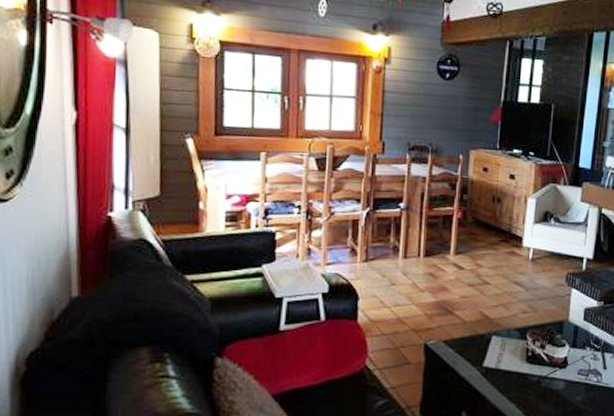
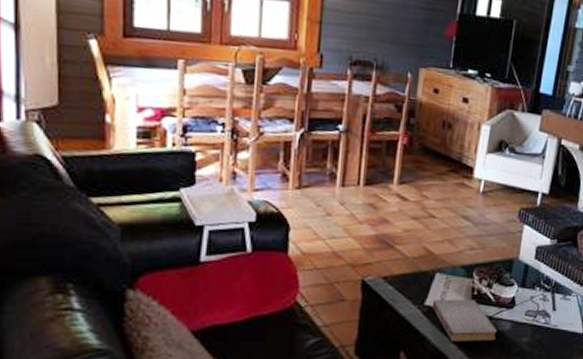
book: none [490,360,552,402] -> present [432,299,497,342]

